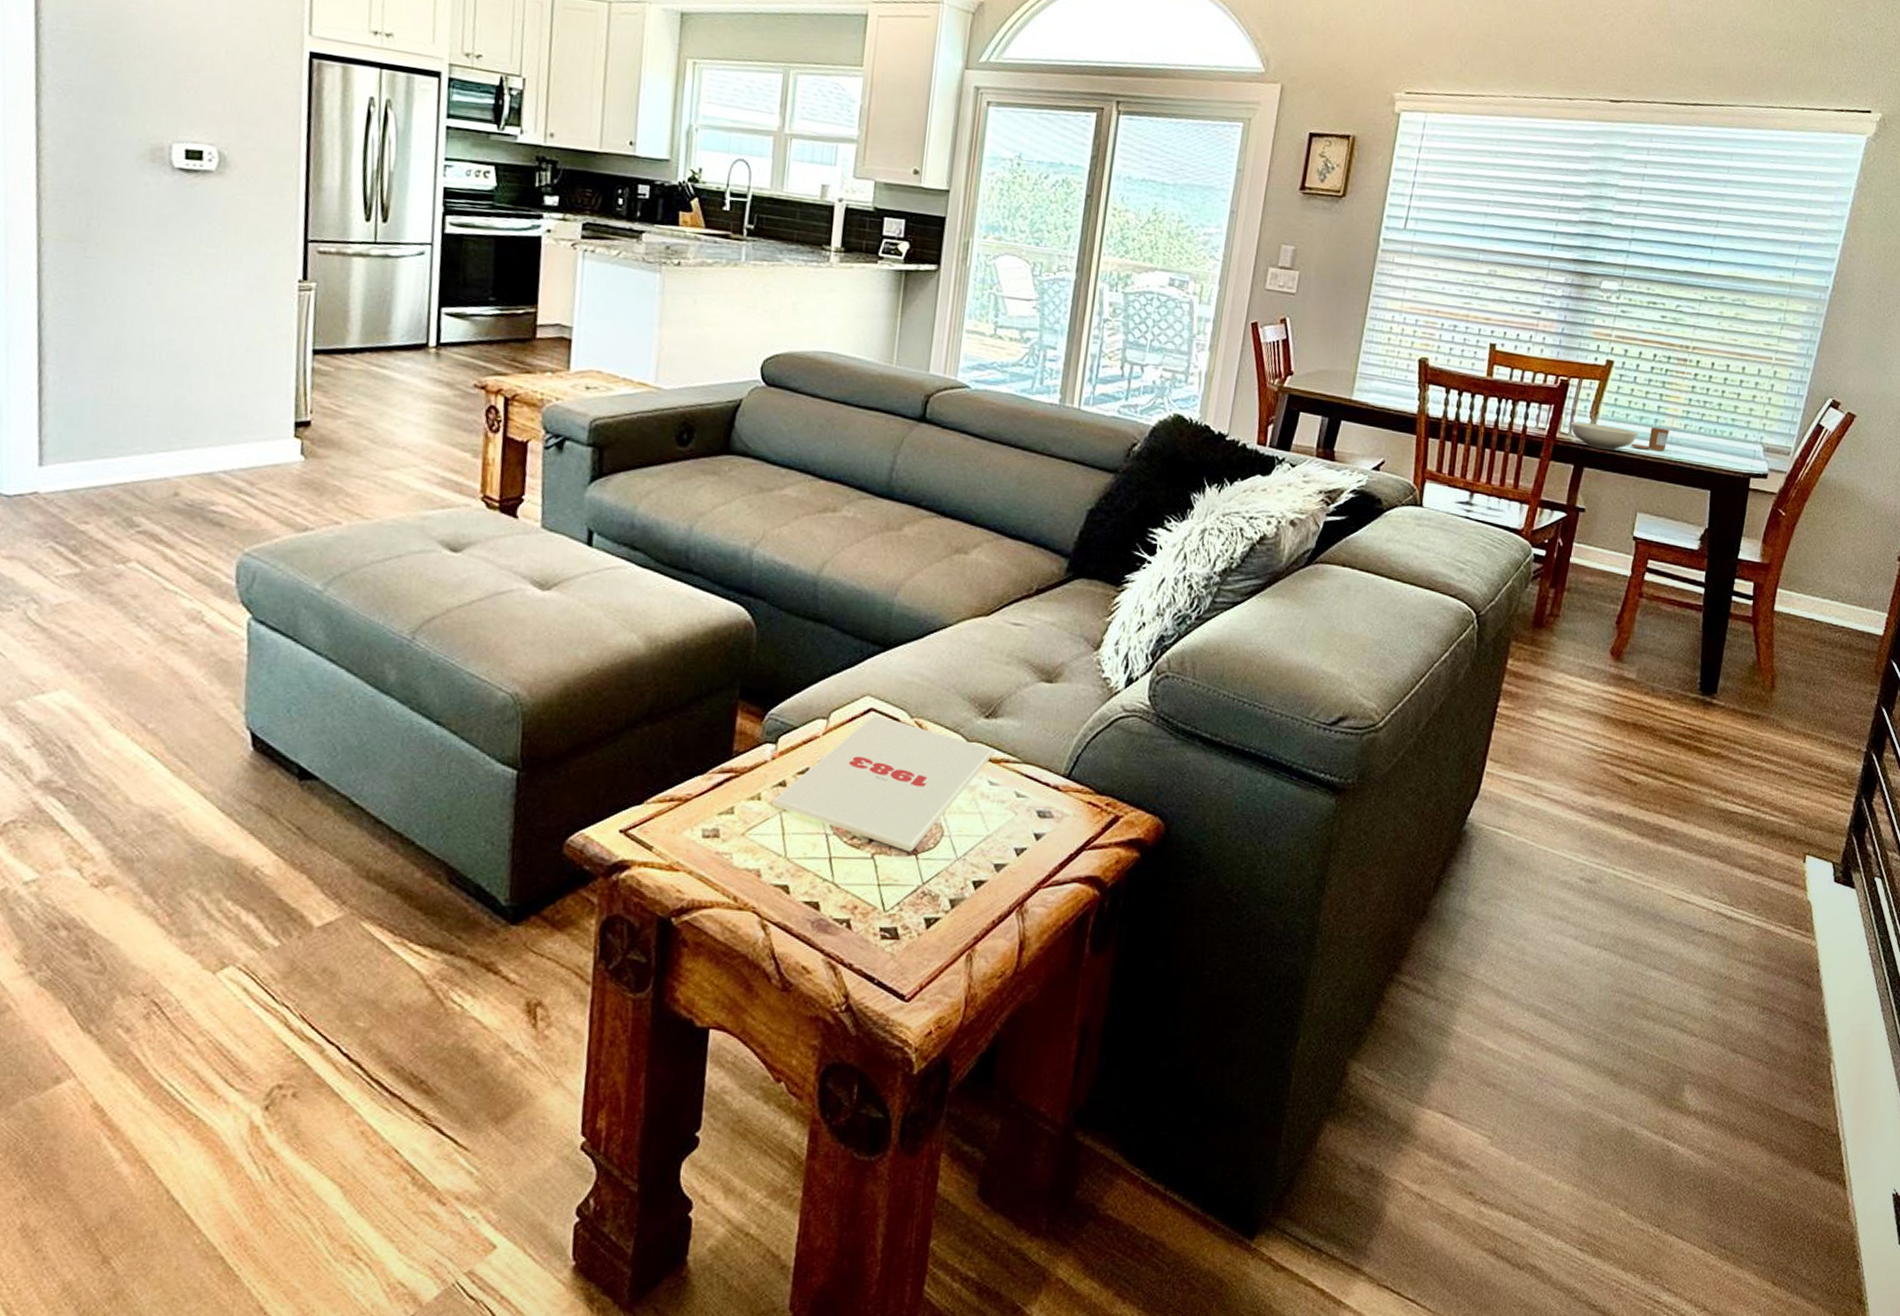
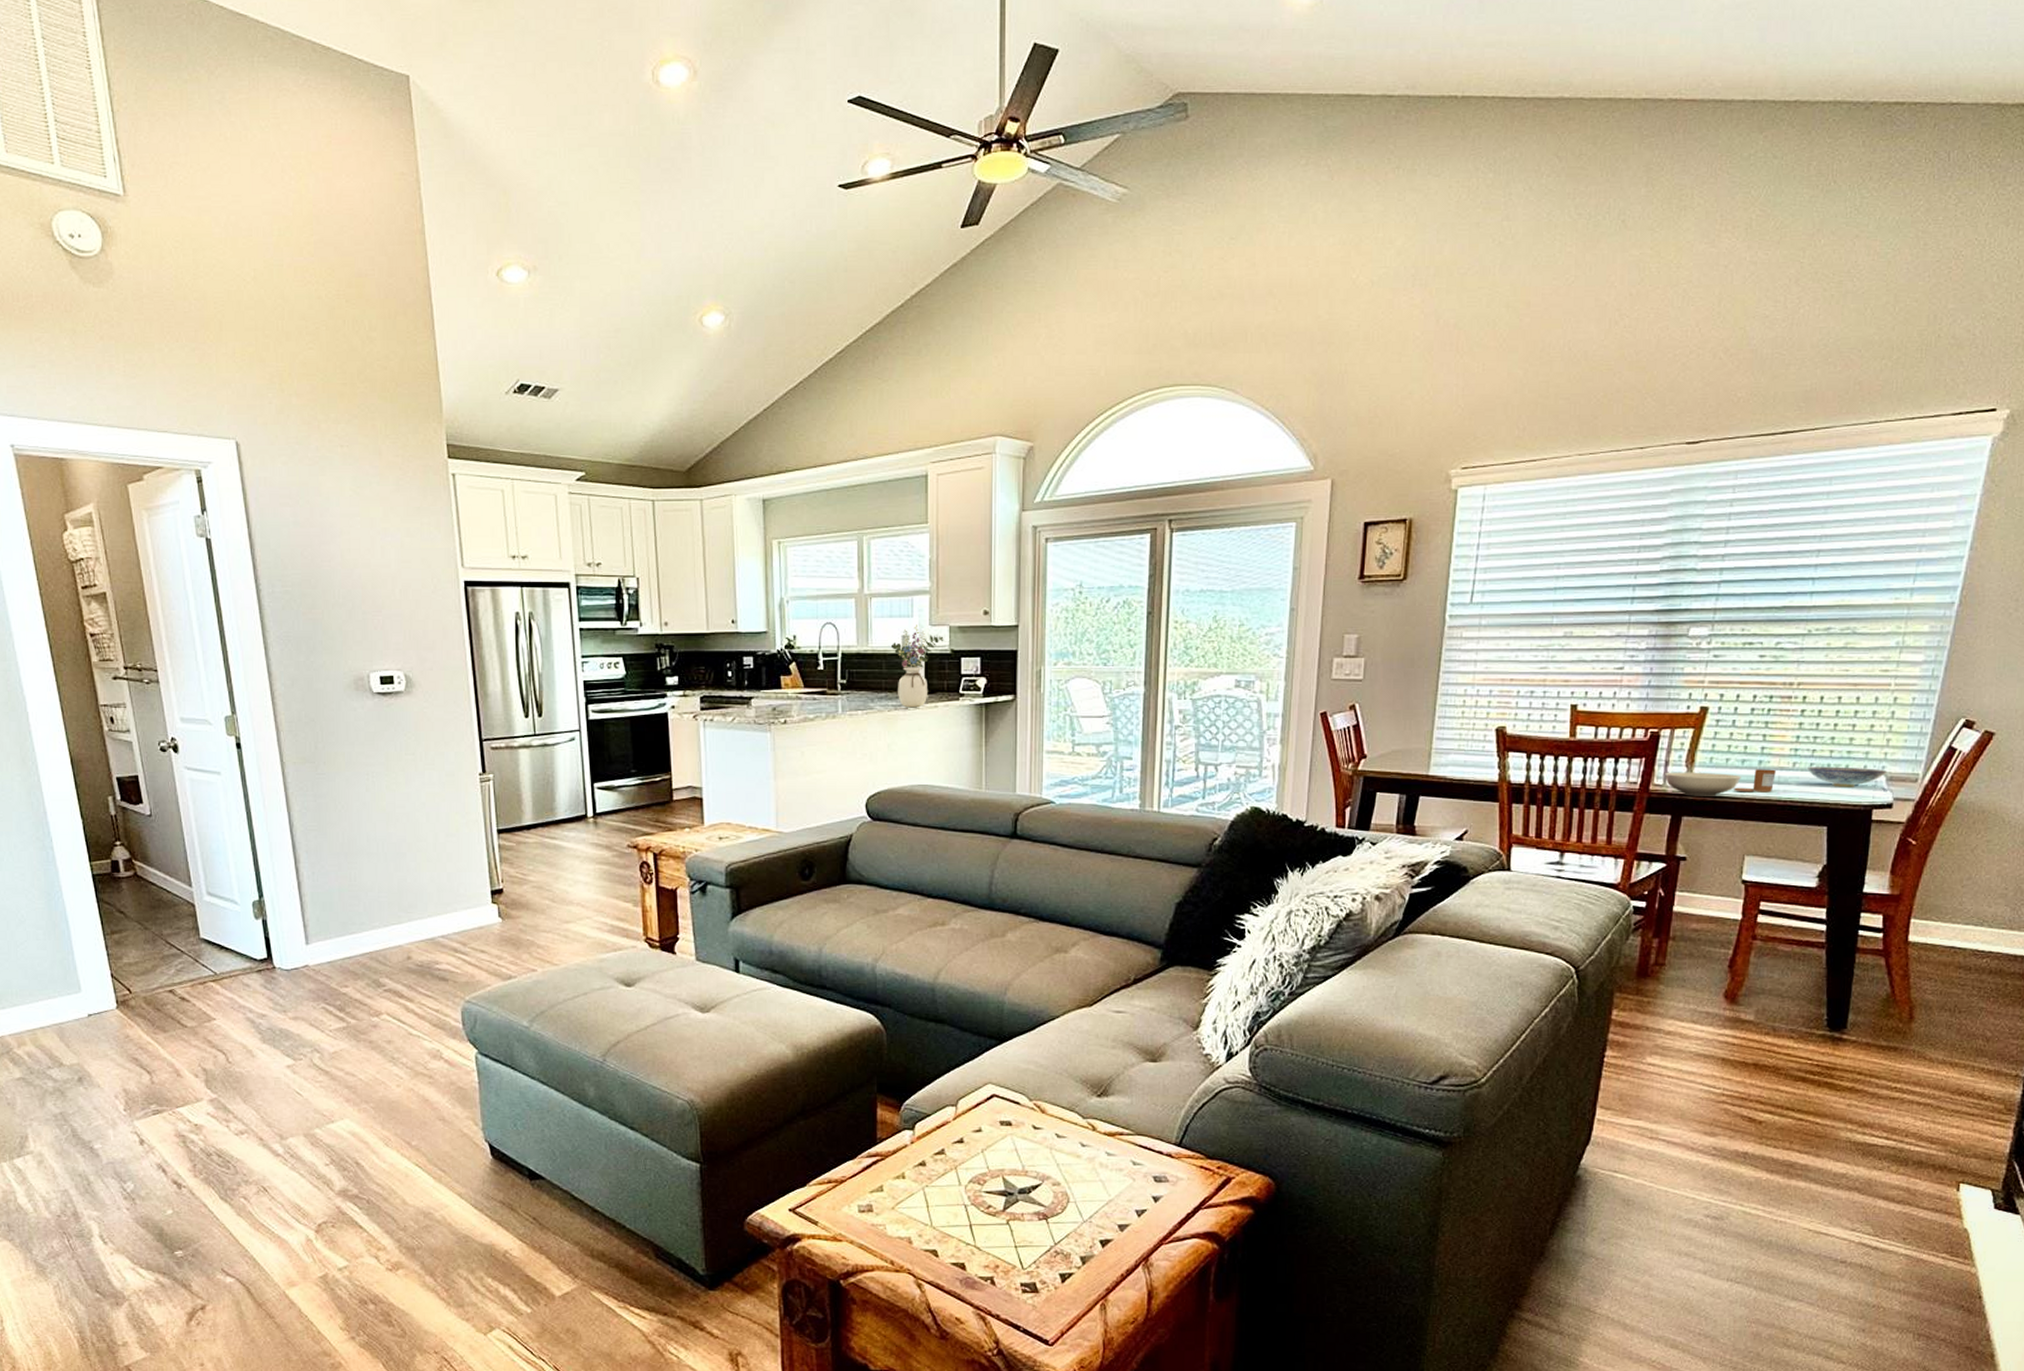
magazine: present [772,714,995,852] -> none [915,1100,1109,1217]
bouquet: none [809,174,868,267] -> present [892,624,944,708]
bowl: none [1696,430,1764,455] -> present [1806,767,1887,787]

